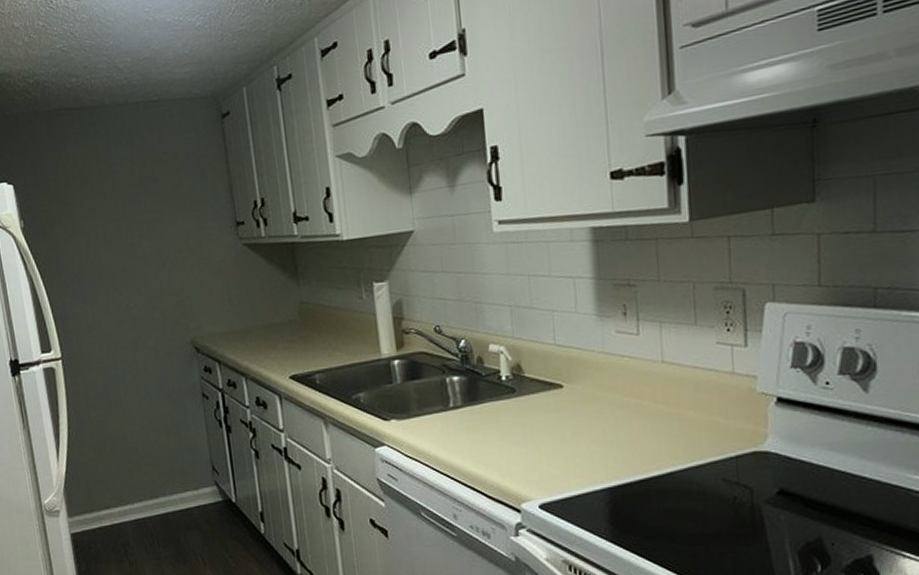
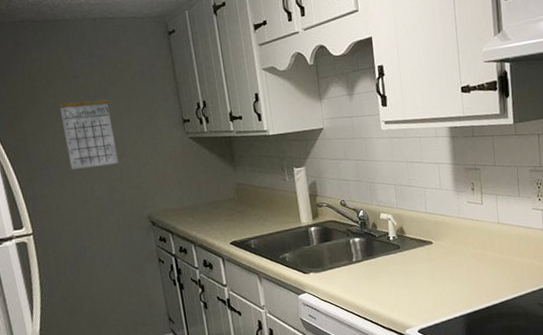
calendar: none [94,186,159,283] -> present [58,88,119,170]

